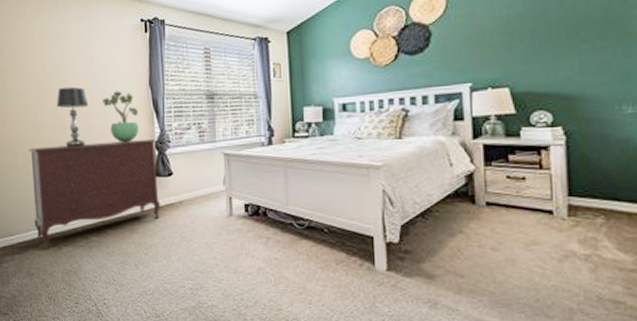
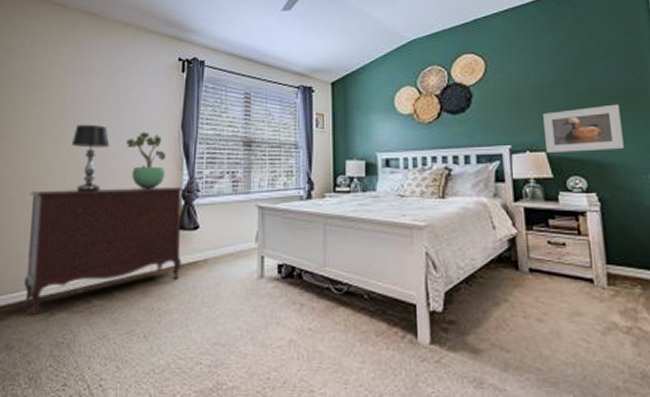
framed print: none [508,32,597,88] -> present [543,104,624,152]

